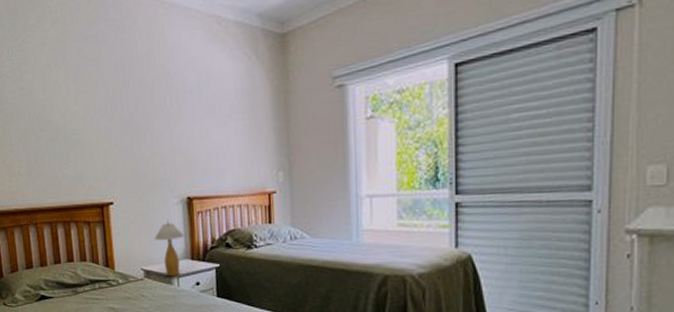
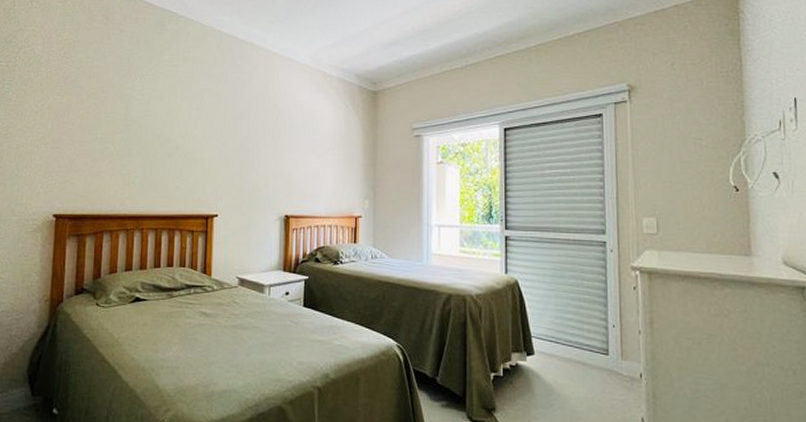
table lamp: present [154,220,185,277] -> none [251,234,279,286]

